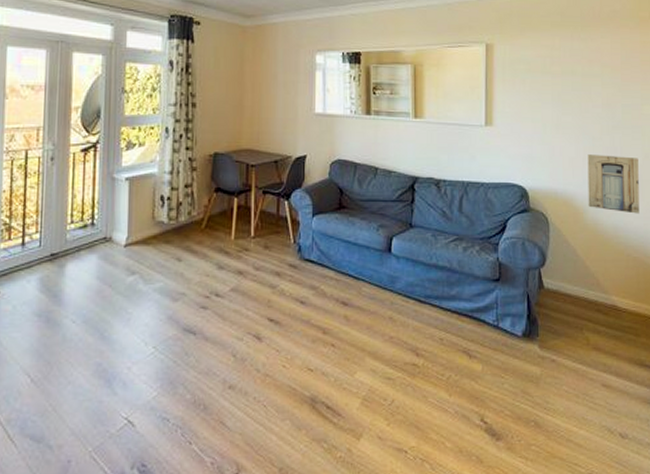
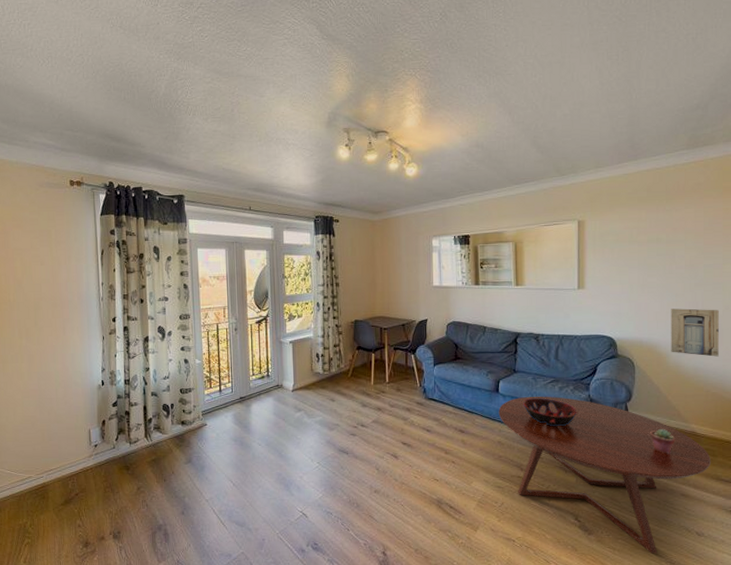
coffee table: none [390,258,633,464] -> present [498,396,711,554]
decorative bowl: none [419,261,484,298] -> present [522,398,577,427]
potted succulent: none [567,302,594,333] -> present [650,429,675,454]

